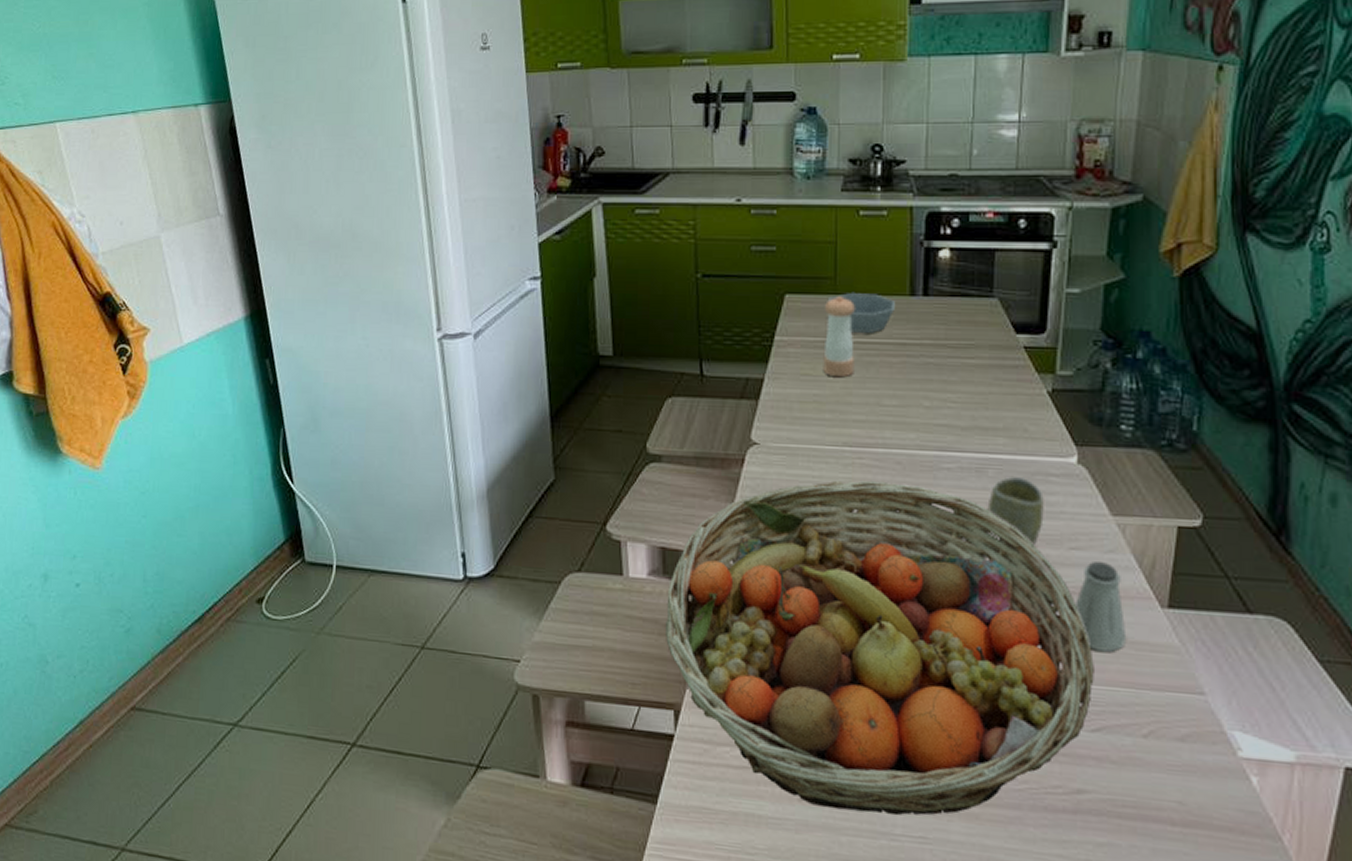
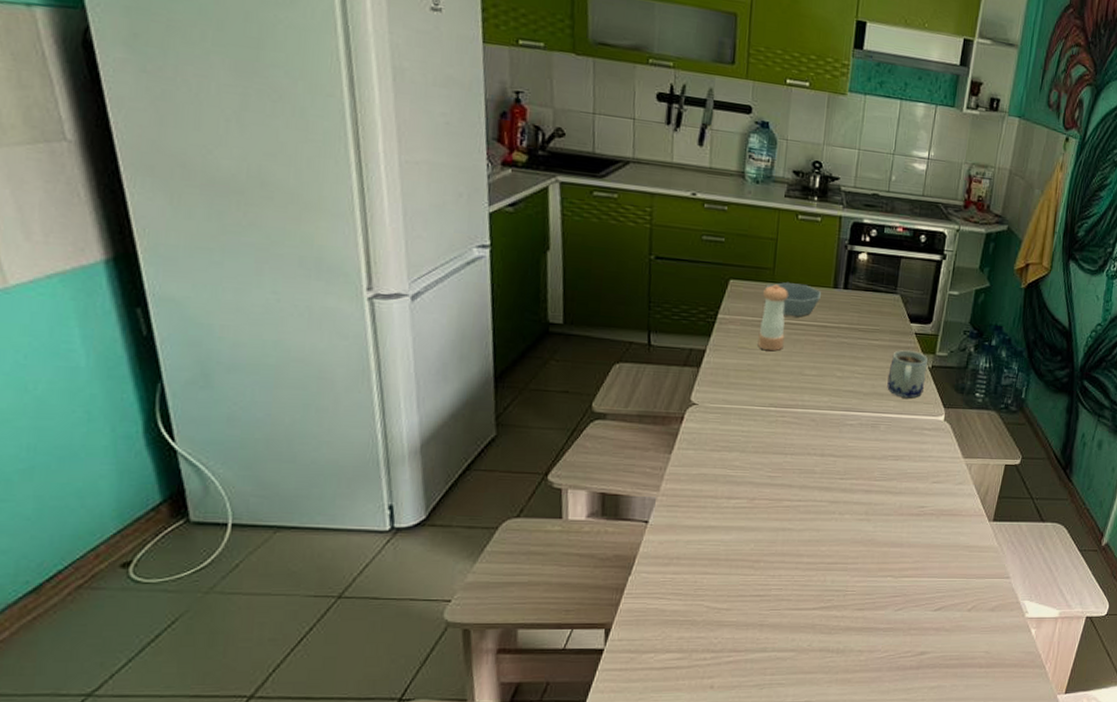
fruit basket: present [666,480,1094,815] -> none [601,434,941,690]
cup: present [987,477,1044,546] -> none [875,431,919,481]
mug: none [992,370,1045,433] -> present [887,350,928,398]
saltshaker: present [1075,562,1127,652] -> none [932,491,965,554]

